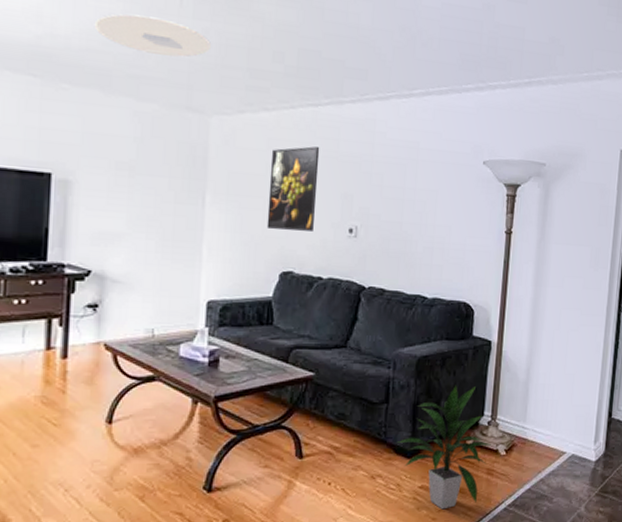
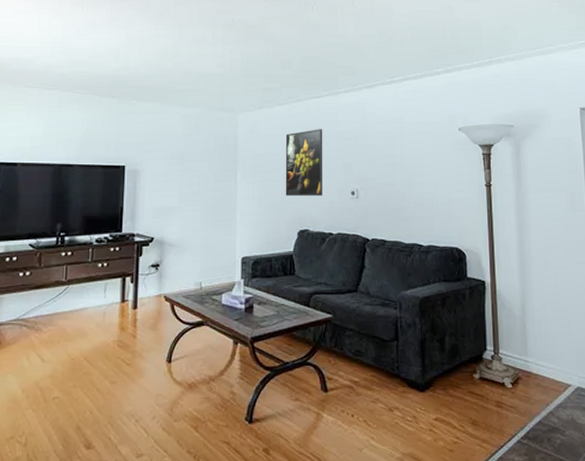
ceiling light: present [94,13,212,58] -> none [153,47,237,73]
indoor plant: present [397,385,491,510] -> none [410,322,497,442]

